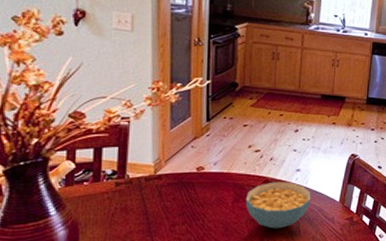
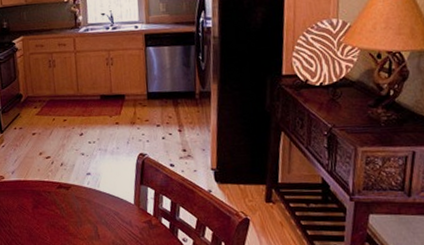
cereal bowl: present [245,182,311,229] -> none [43,186,106,234]

